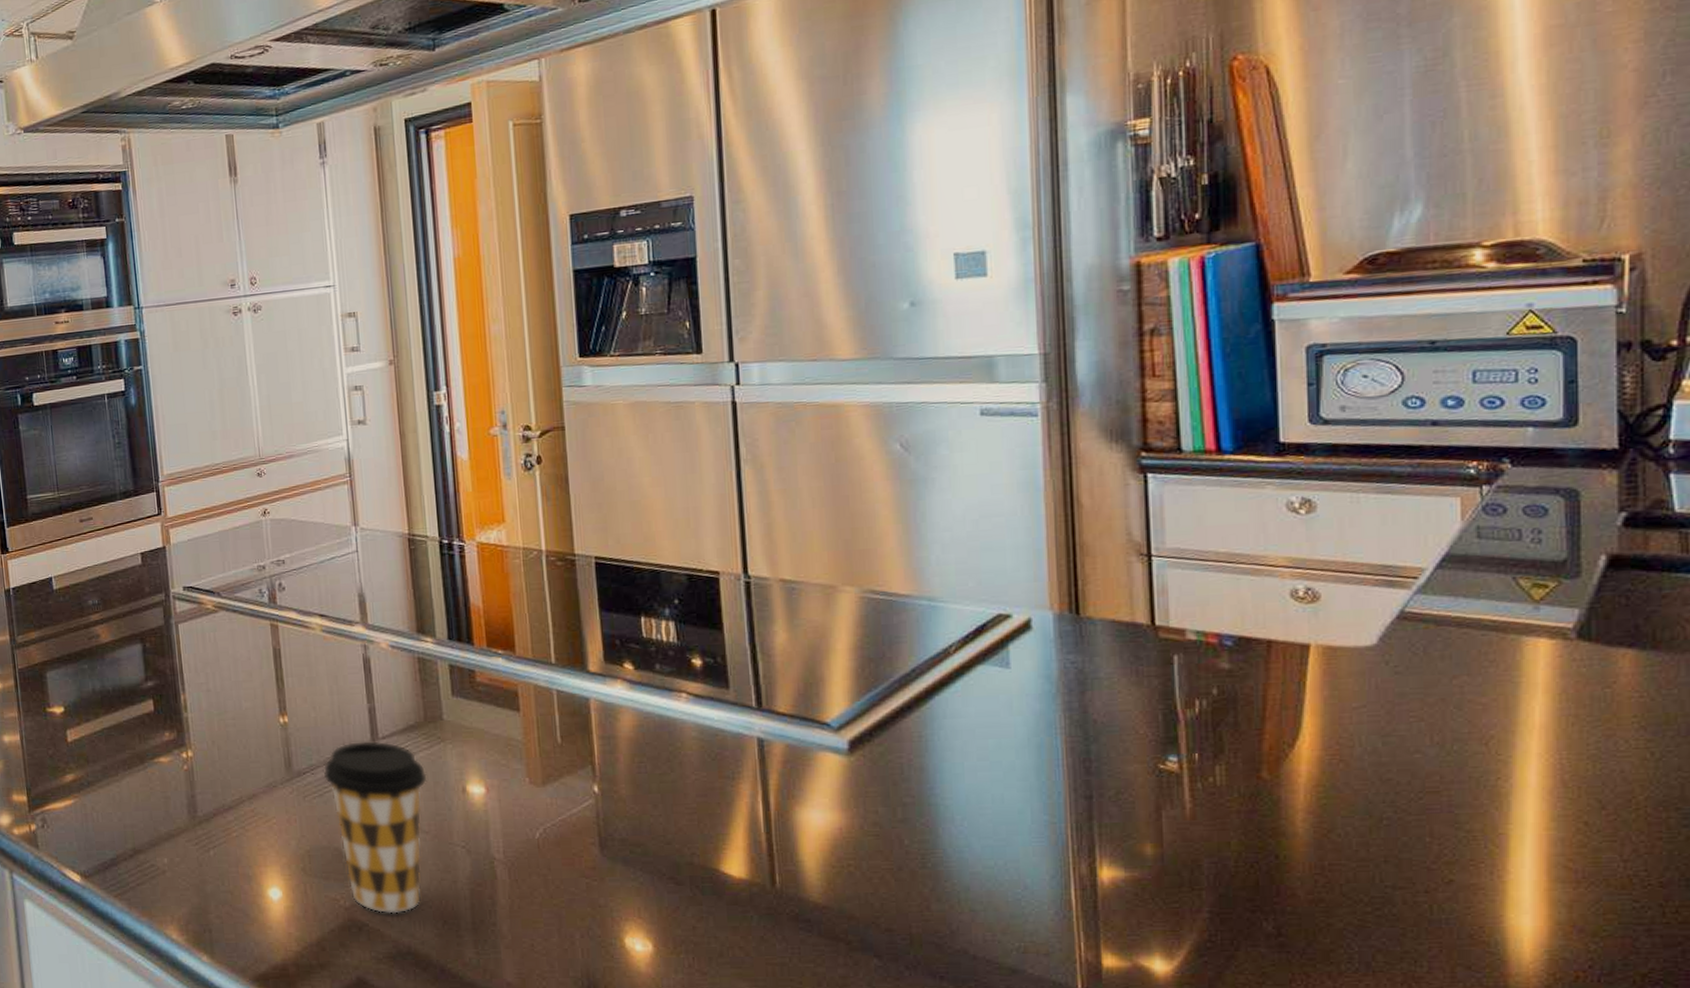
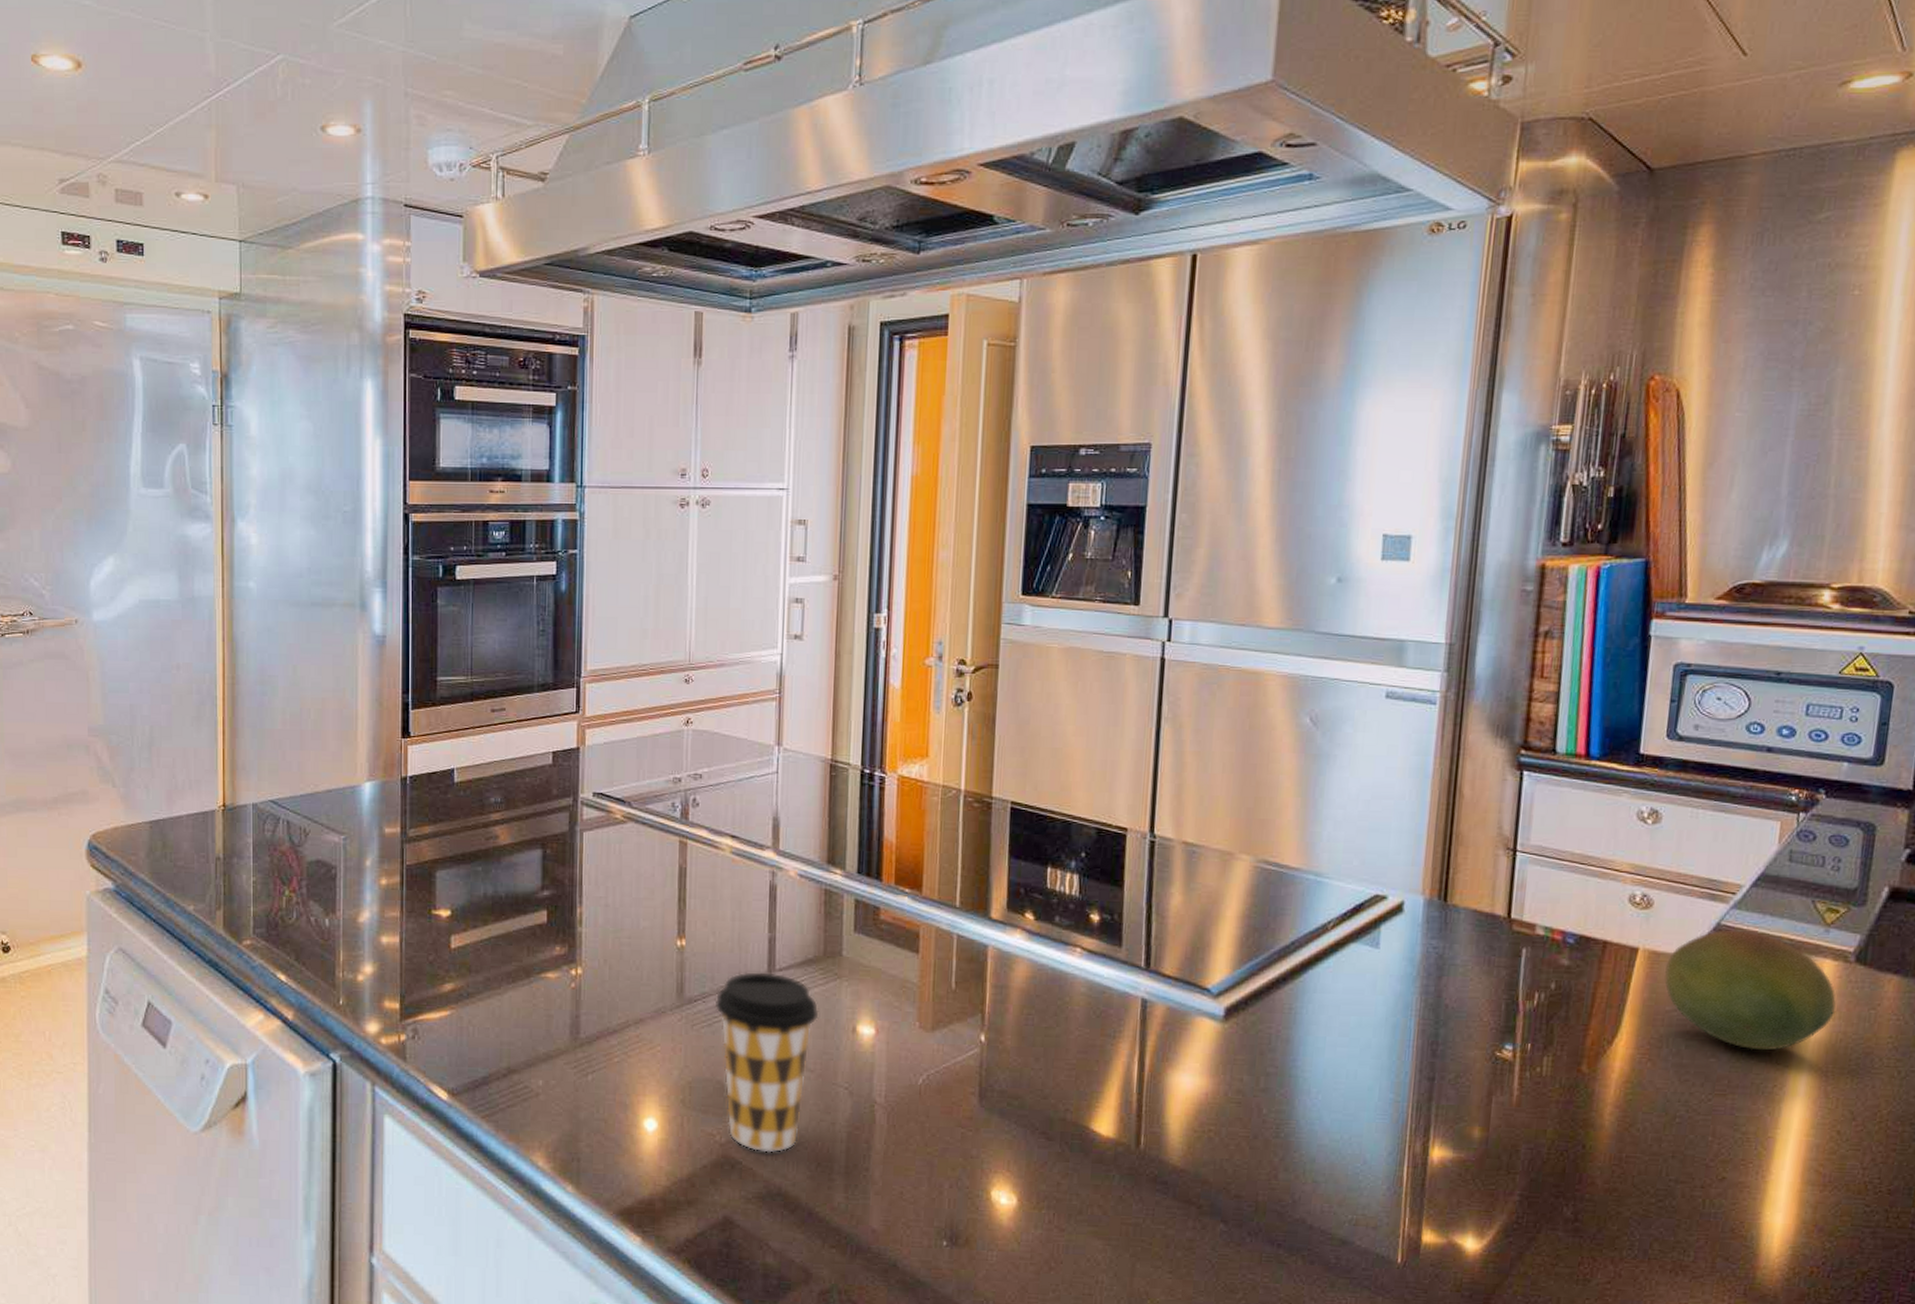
fruit: none [1344,615,1562,742] -> present [1664,929,1836,1051]

